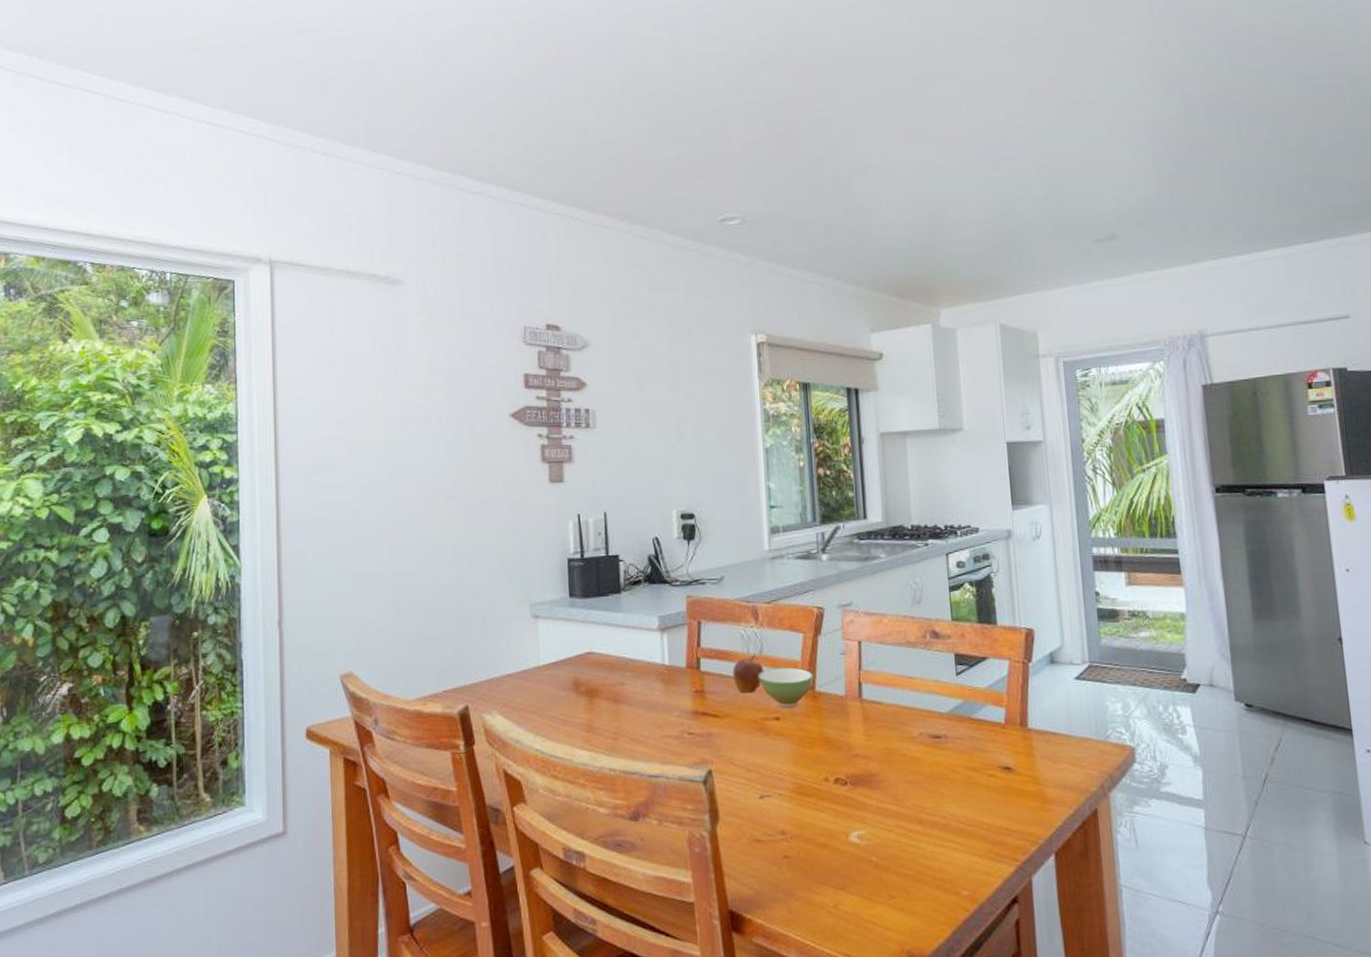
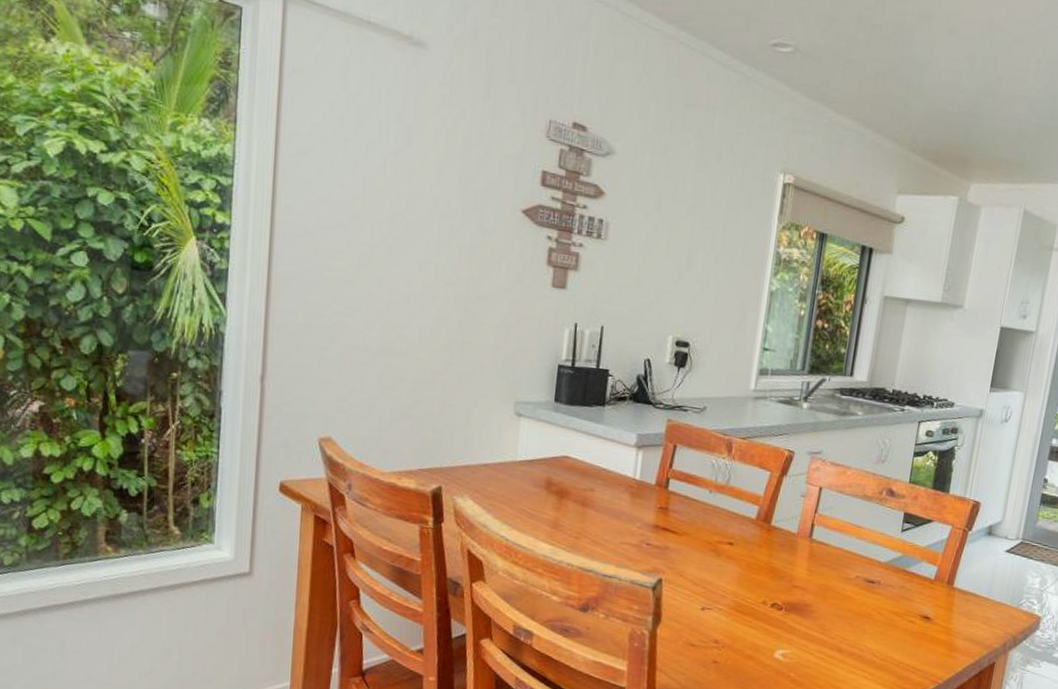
fruit: present [732,654,764,693] -> none [697,483,728,518]
bowl: present [757,667,814,708] -> none [720,498,772,537]

